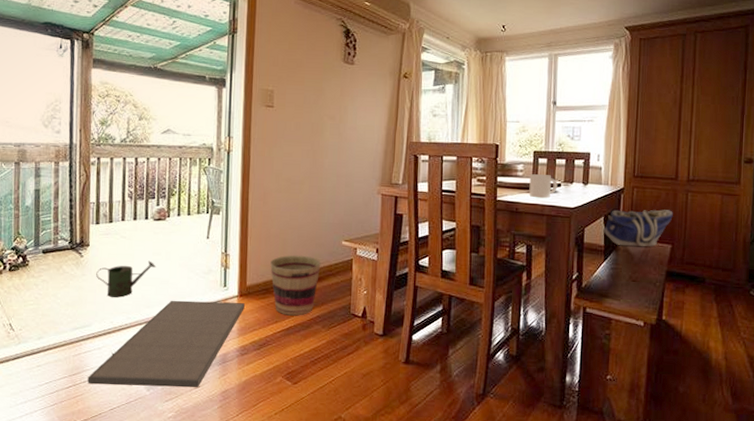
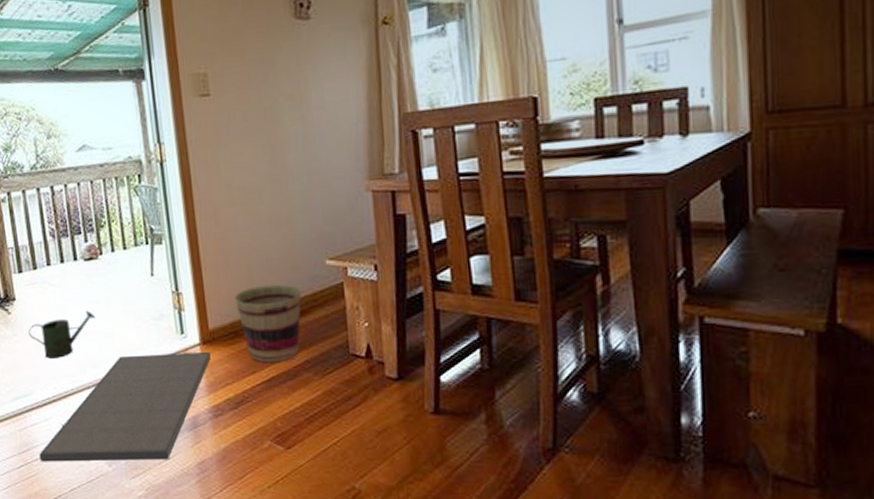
mug: present [529,174,558,199] -> none [591,129,638,167]
tote bag: present [603,209,673,247] -> none [721,155,842,221]

